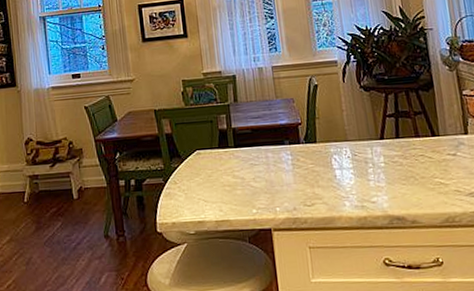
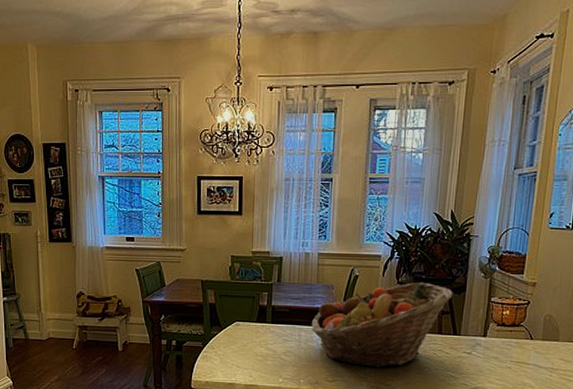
fruit basket: none [277,83,421,184] -> present [311,283,453,368]

